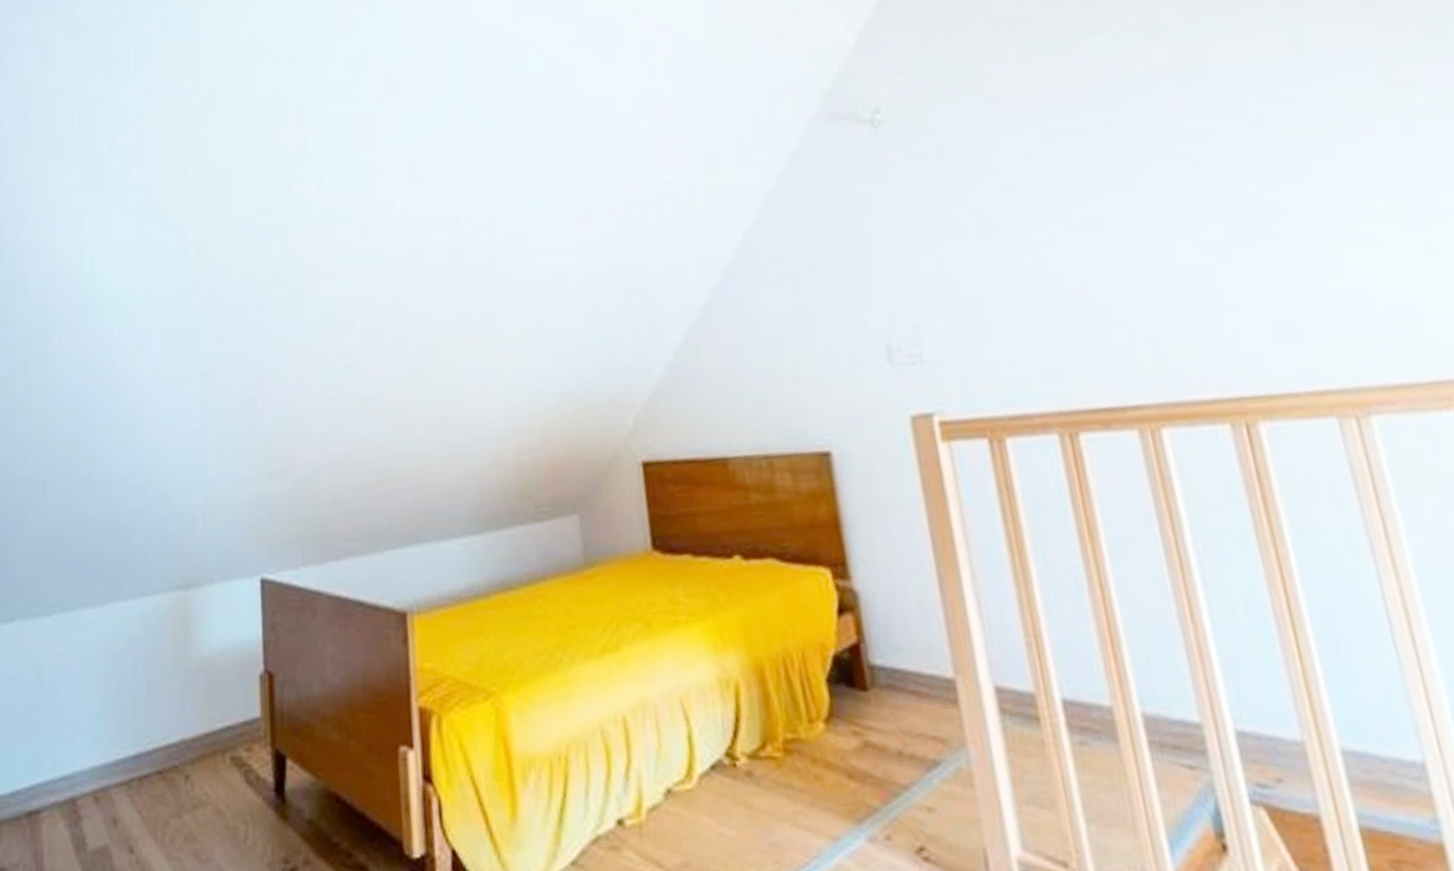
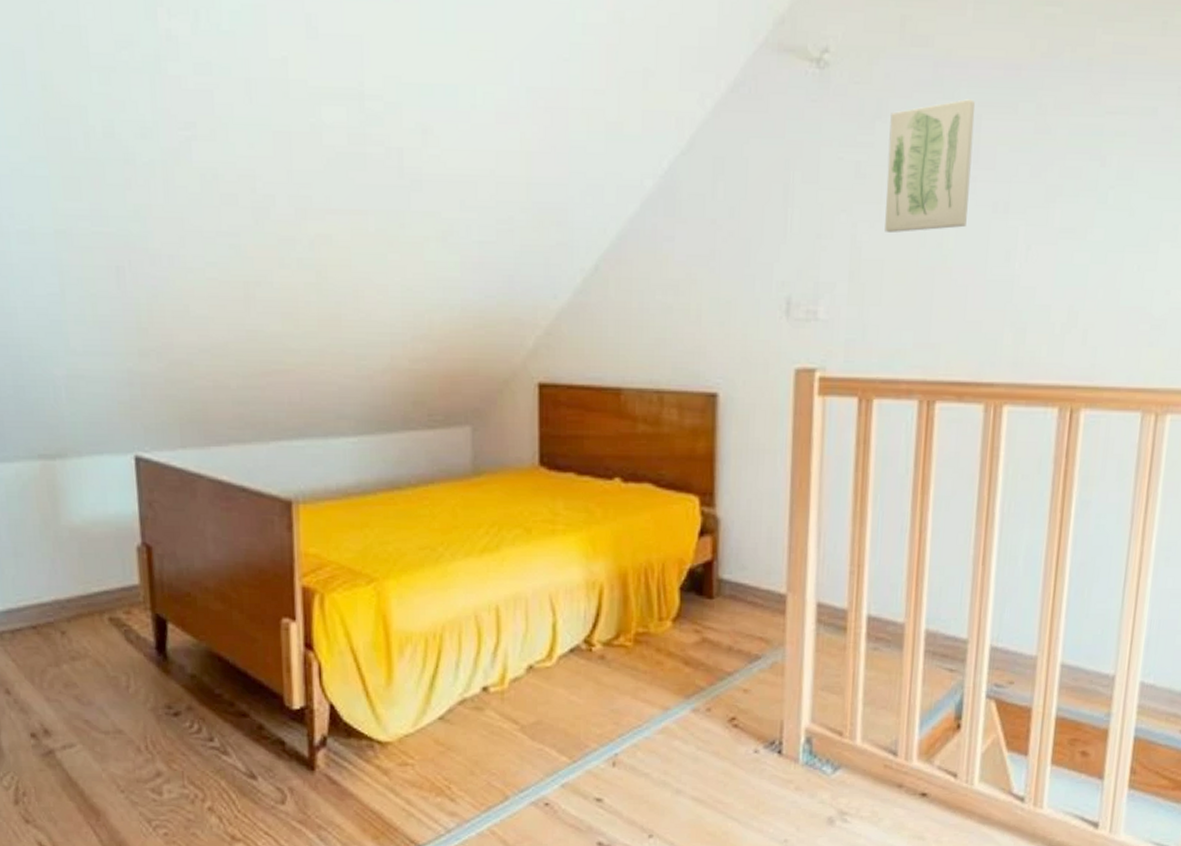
wall art: none [955,129,1063,265] -> present [885,99,976,232]

